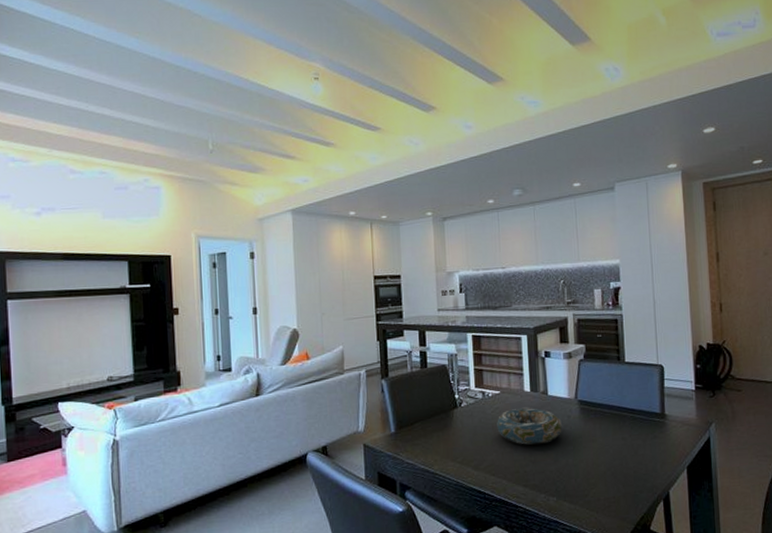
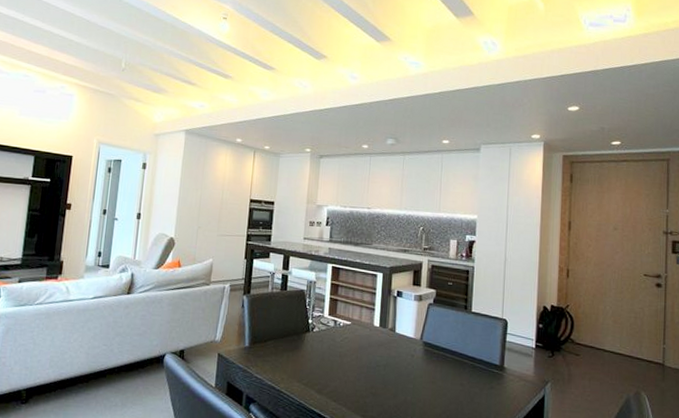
decorative bowl: present [497,407,562,445] -> none [344,340,405,378]

